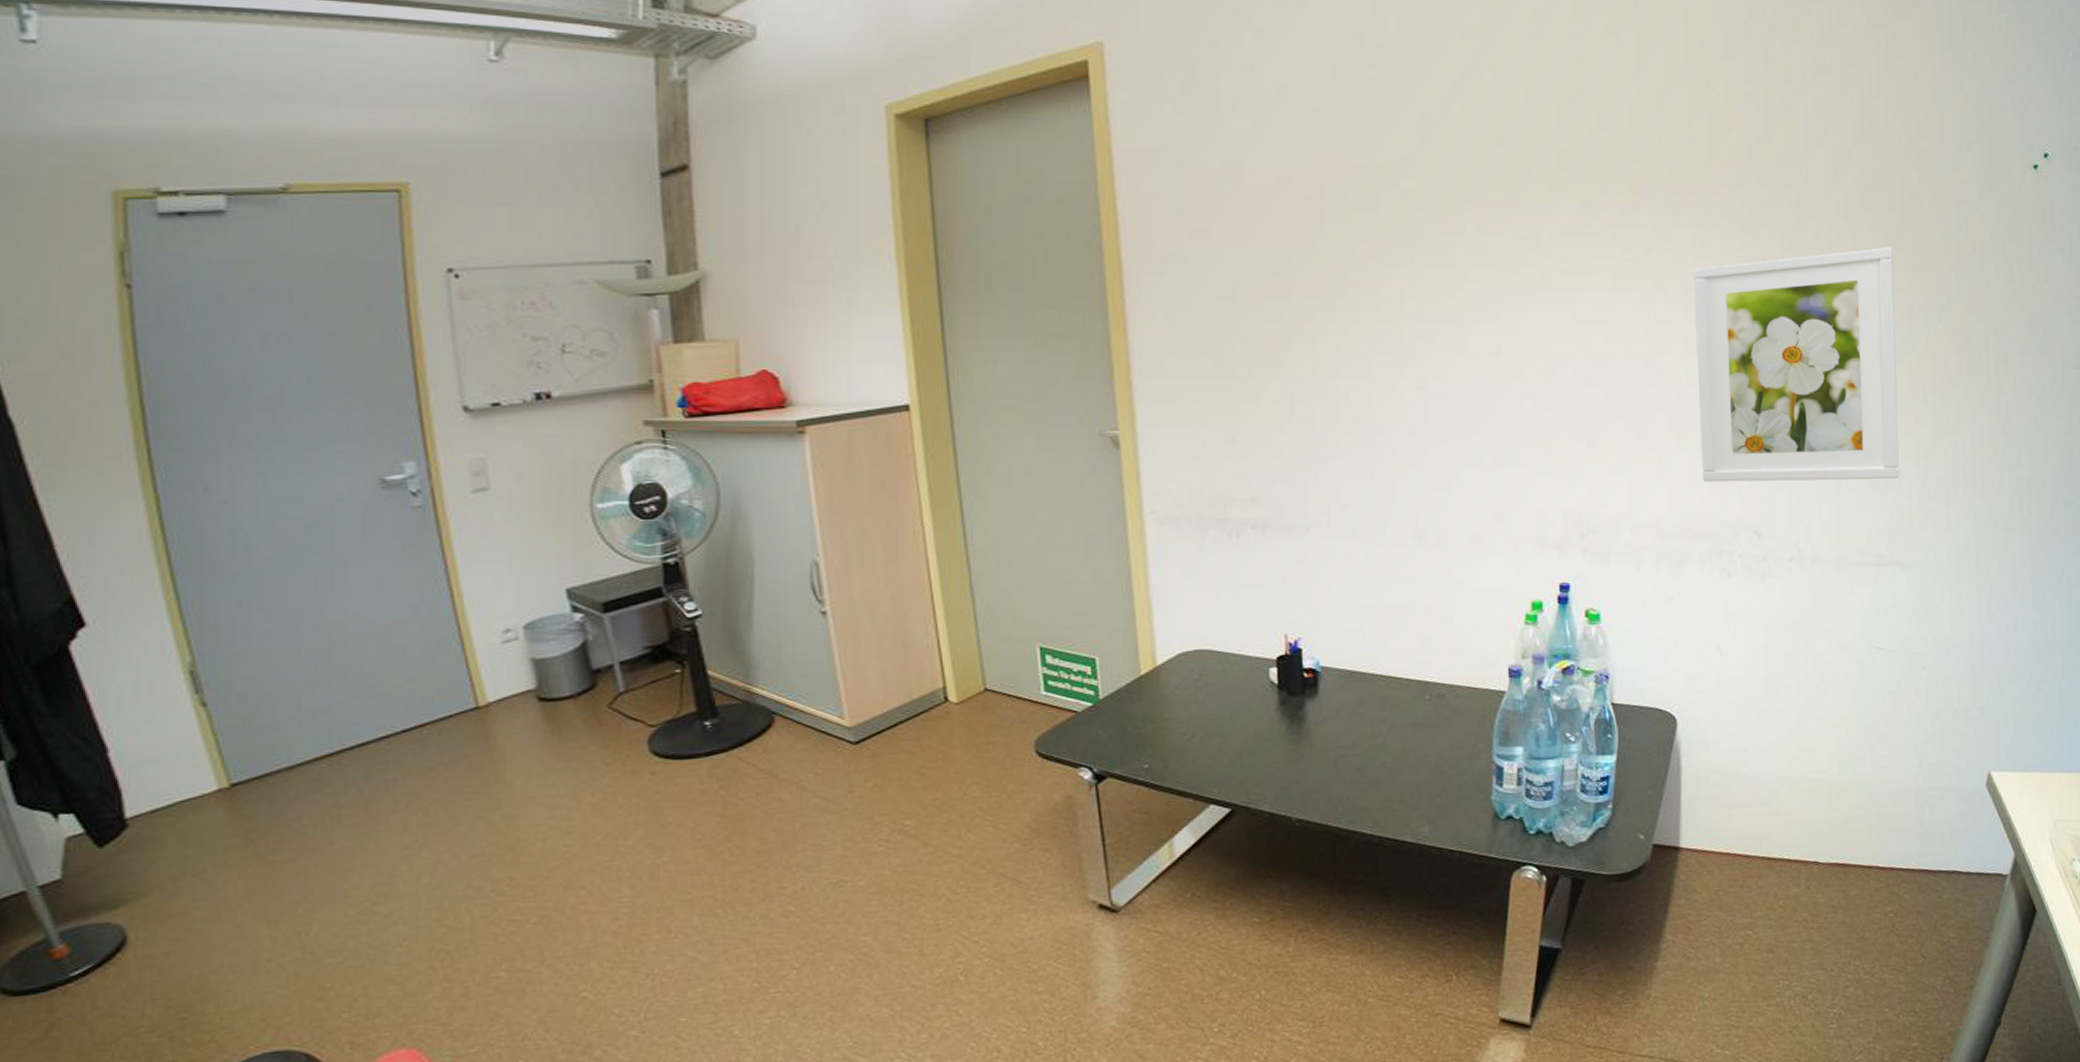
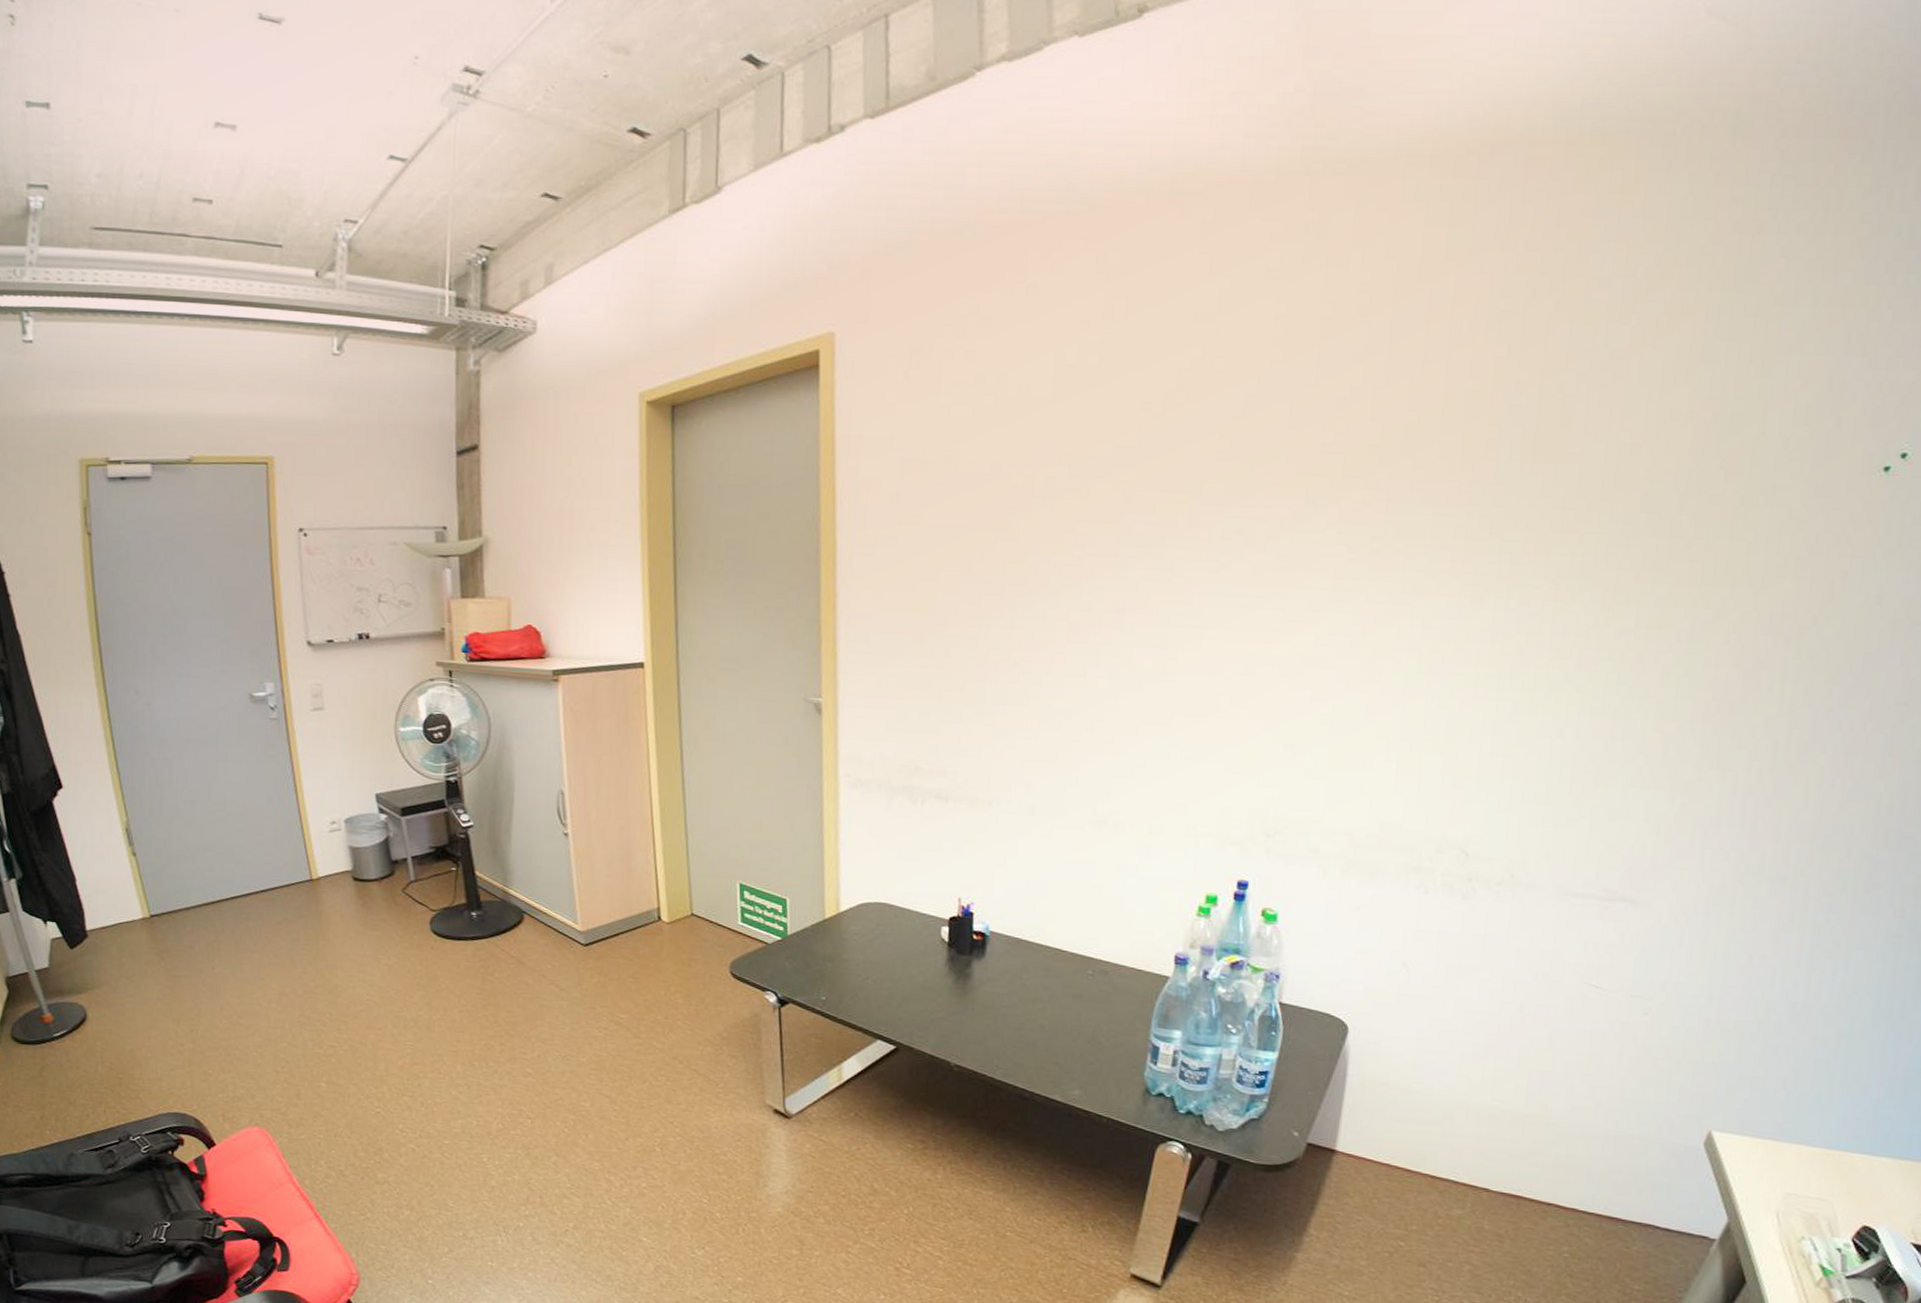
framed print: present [1693,246,1899,482] -> none [1408,556,1677,811]

